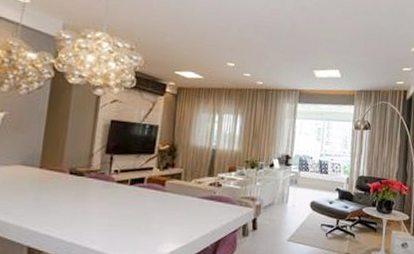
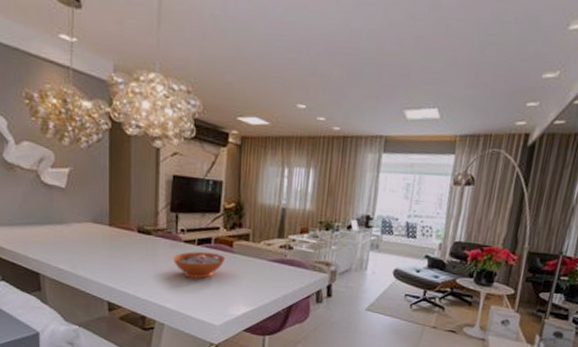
decorative bowl: none [104,191,158,218] -> present [173,251,226,279]

